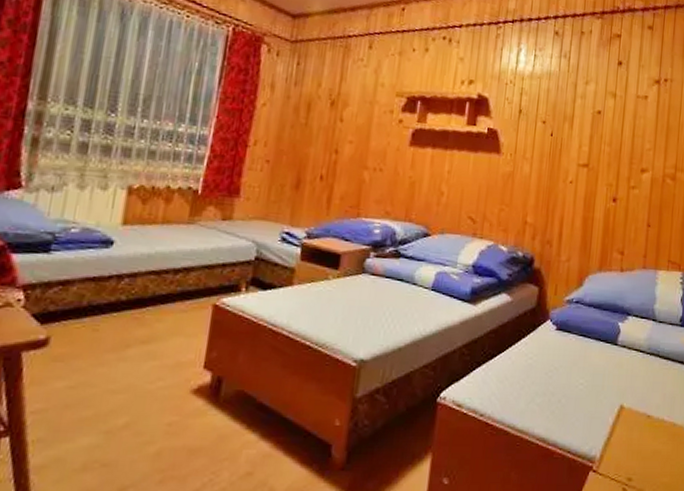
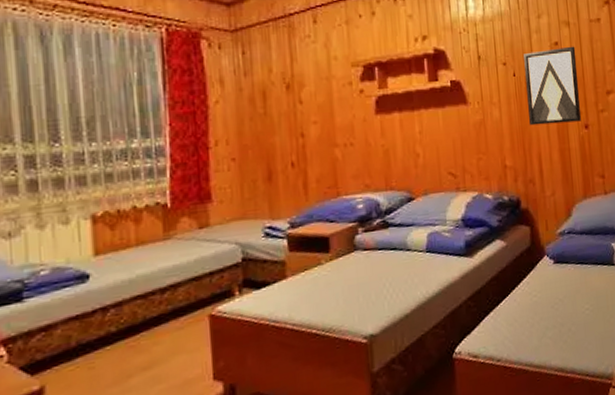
wall art: none [558,115,618,194] -> present [524,46,582,126]

